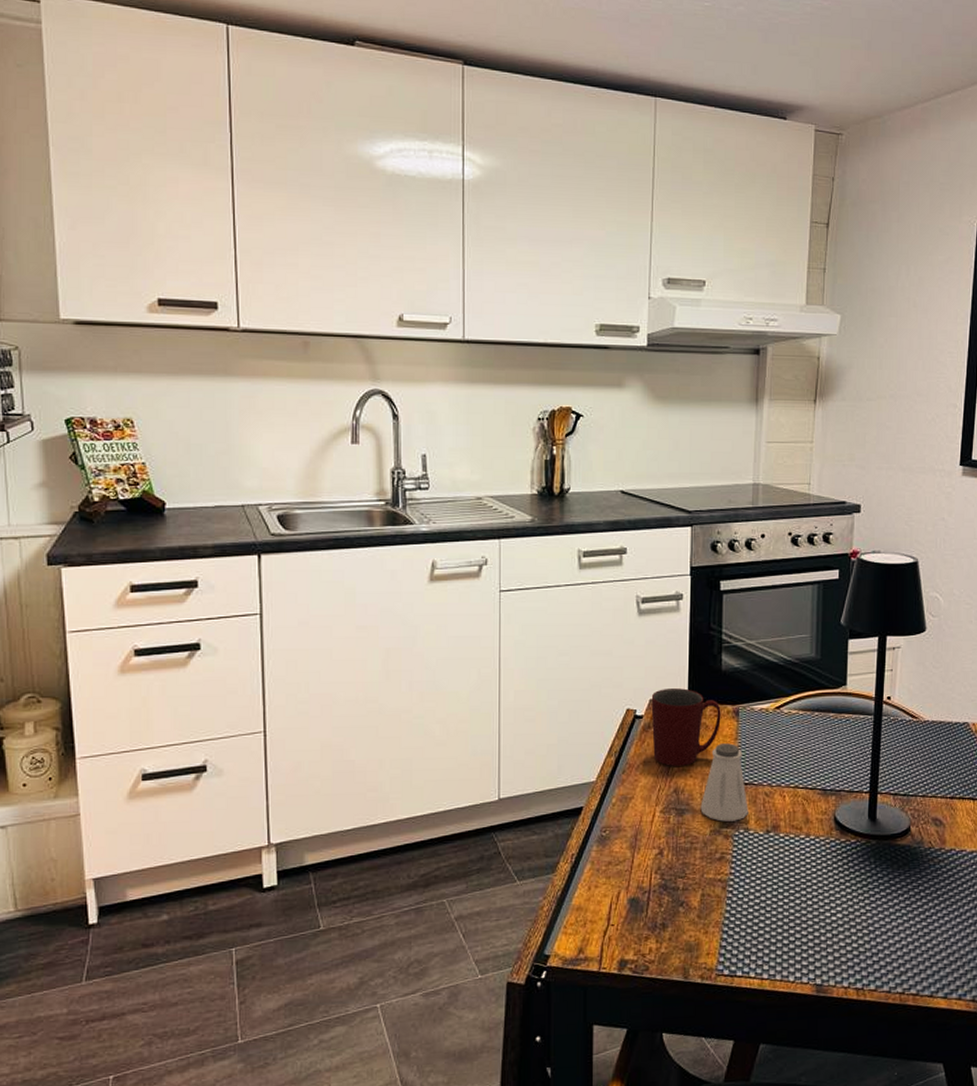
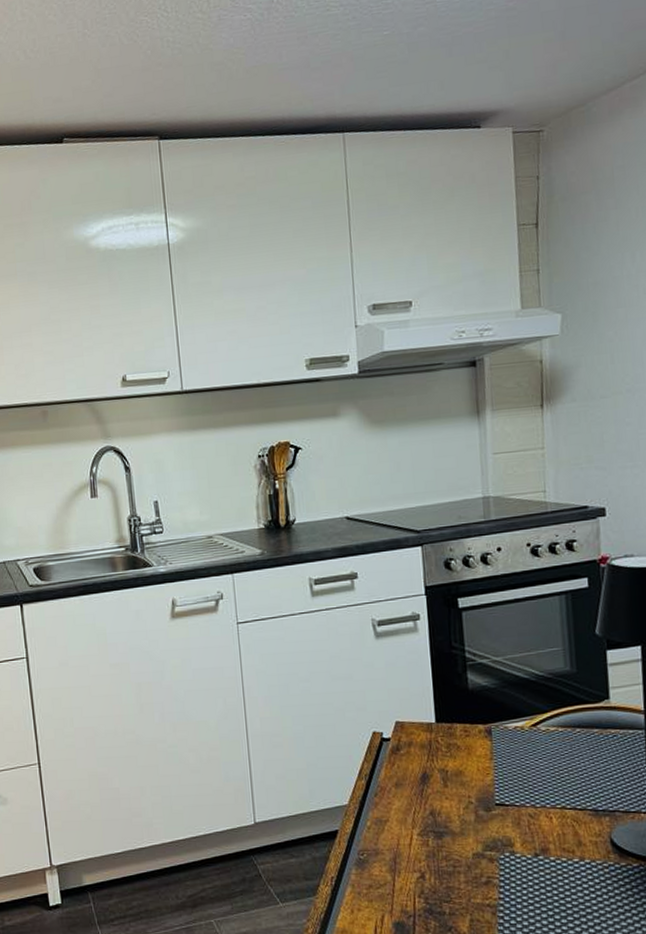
mug: present [651,688,721,766] -> none [397,709,473,788]
saltshaker: present [700,743,749,822] -> none [459,764,513,845]

